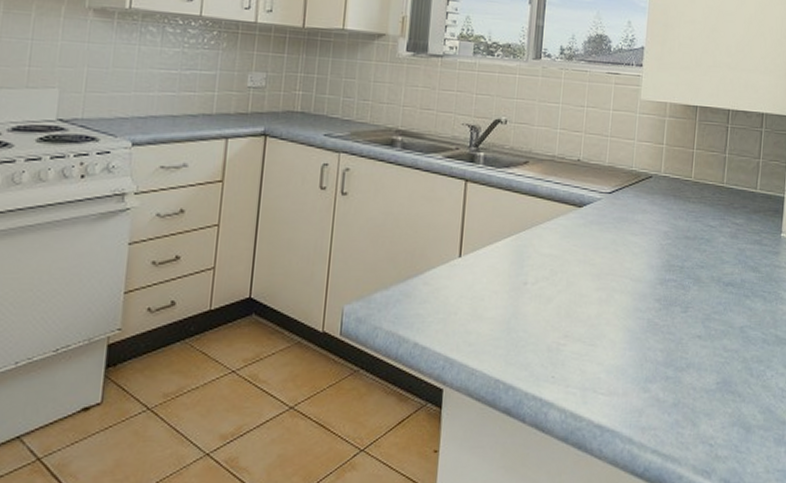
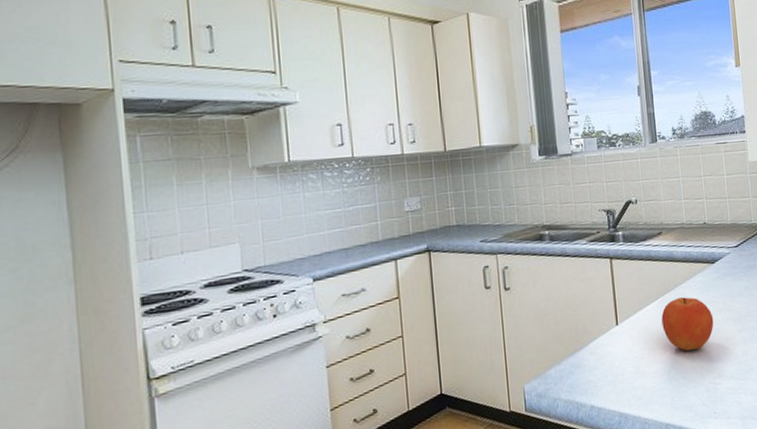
fruit: none [510,239,570,302] -> present [661,297,714,351]

